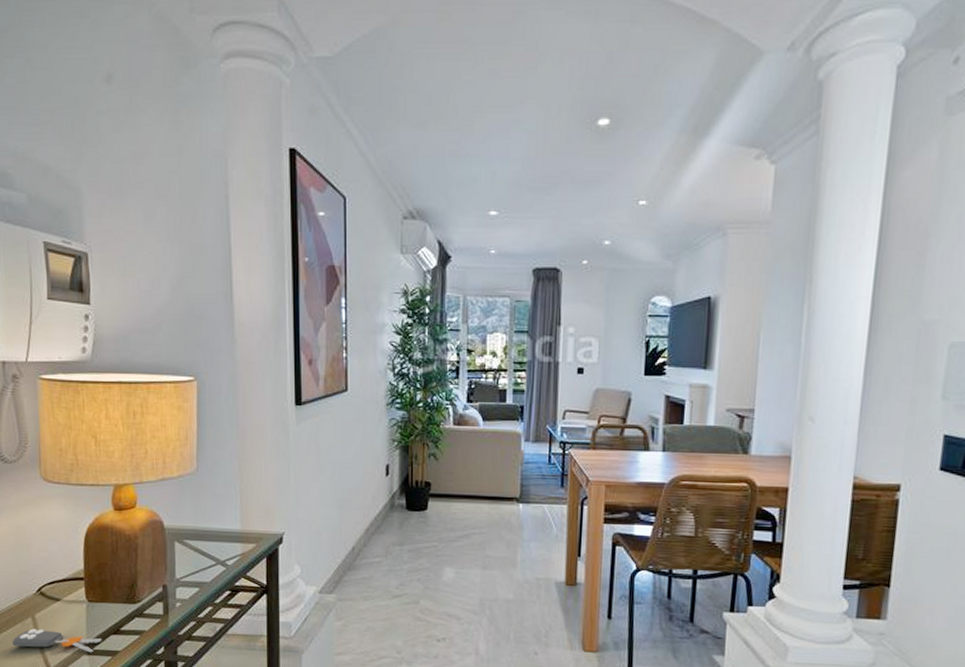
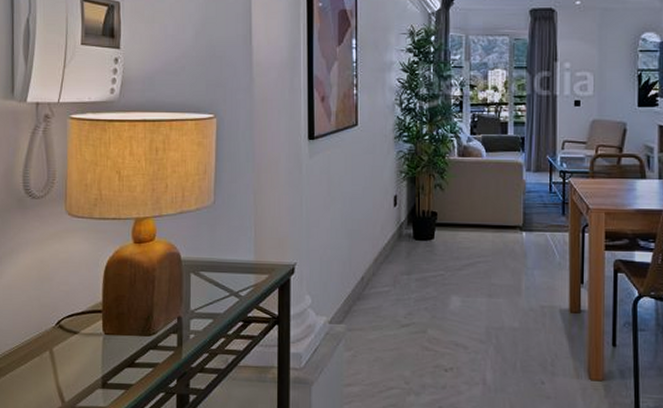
key chain: present [12,628,102,653] -> none [29,362,116,386]

